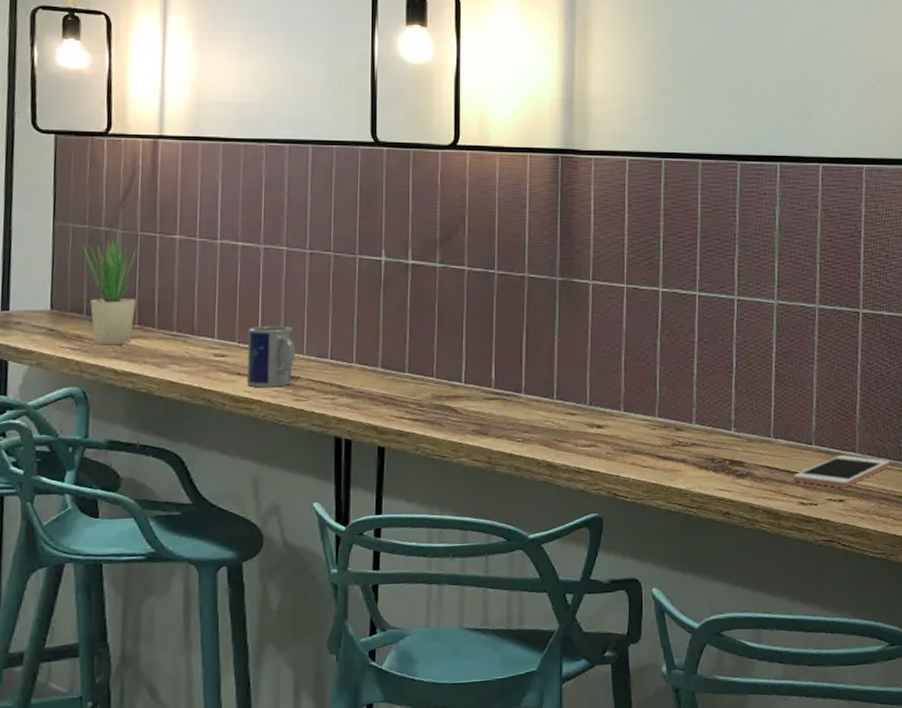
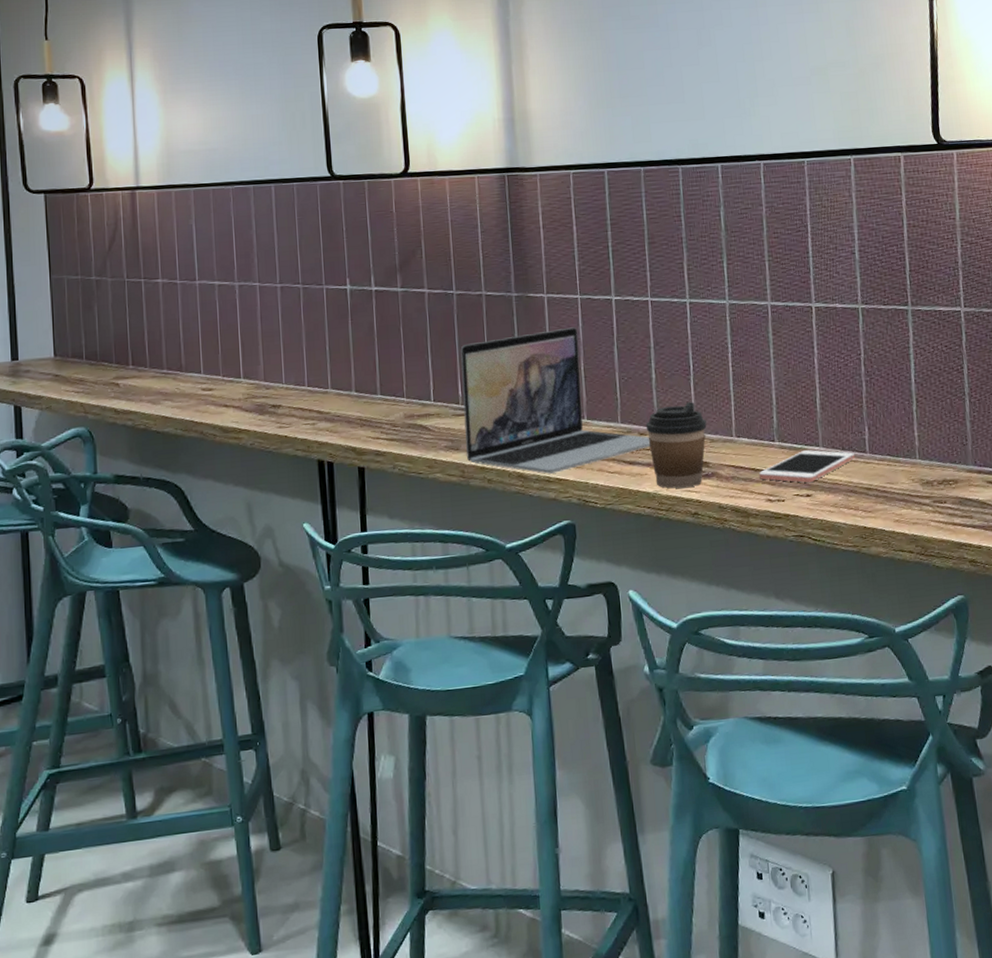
potted plant: present [82,225,137,345] -> none [77,273,129,387]
mug: present [246,326,296,388] -> none [230,357,276,418]
laptop: none [494,316,687,465] -> present [460,327,651,474]
coffee cup: none [683,400,745,487] -> present [645,402,707,489]

